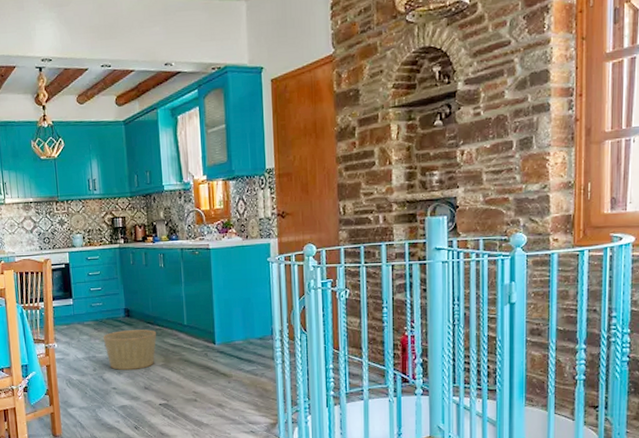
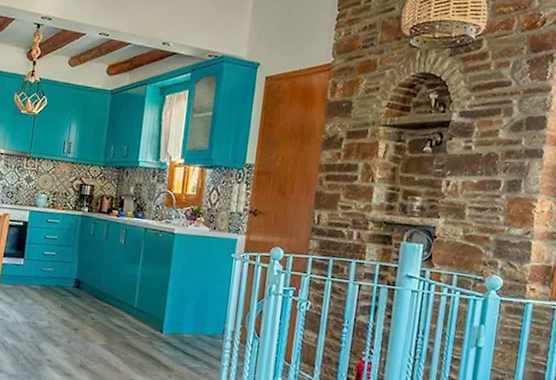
basket: present [103,329,157,370] -> none [47,301,104,345]

